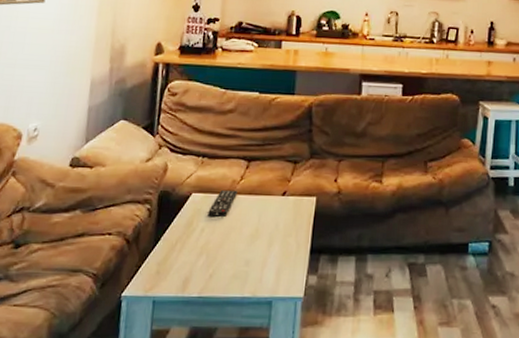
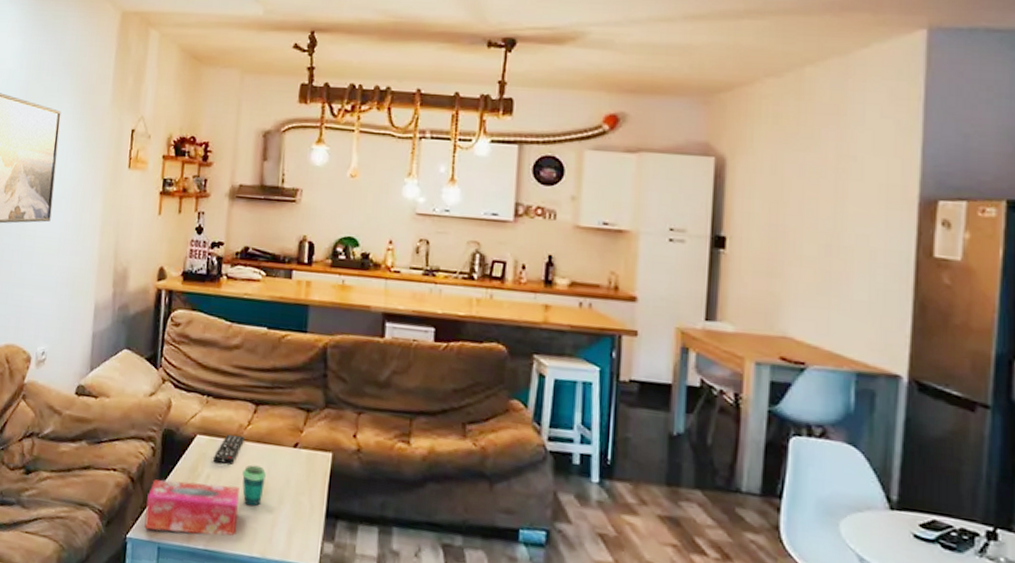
tissue box: none [139,236,232,286] -> present [144,479,240,536]
cup: none [235,215,258,252] -> present [242,464,267,507]

